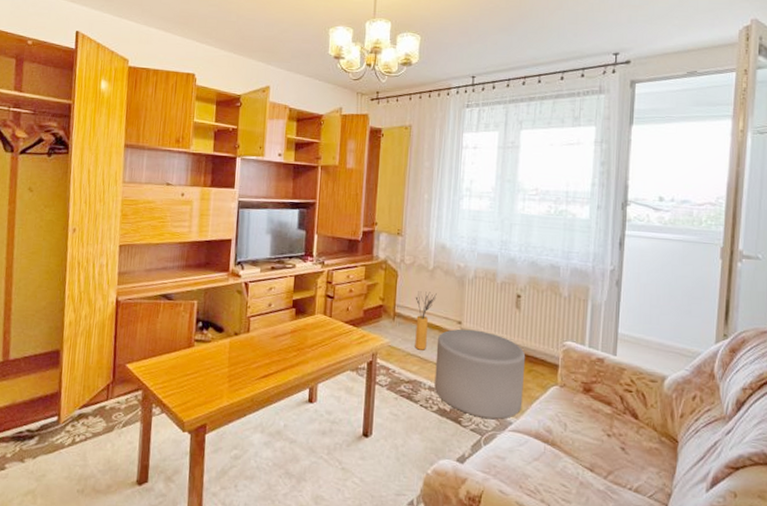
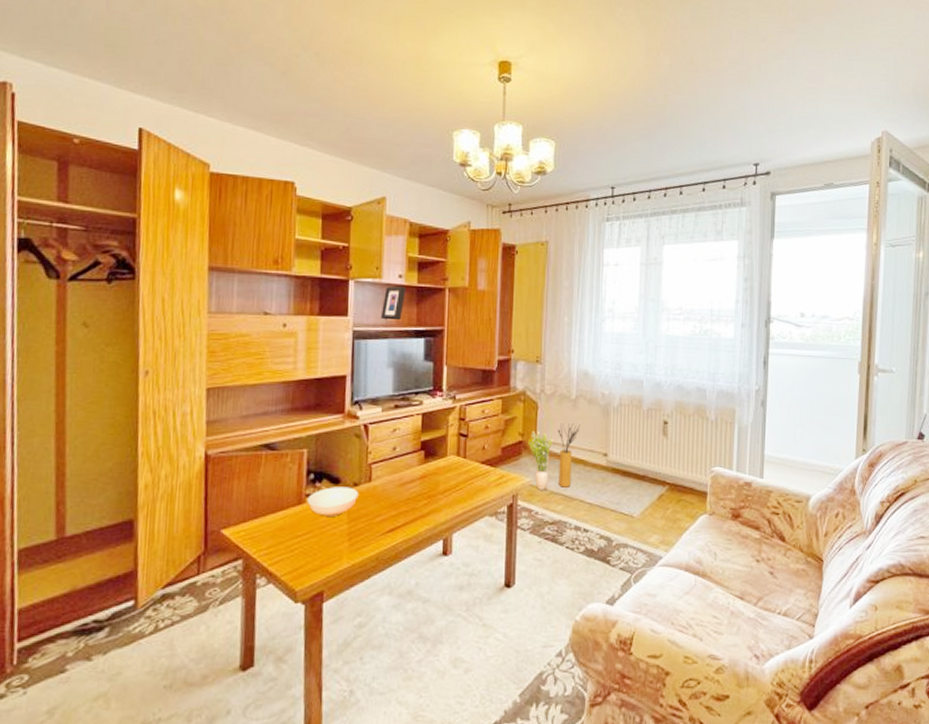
bowl: none [196,334,239,360] -> present [307,487,359,516]
picture frame: none [263,163,284,193] -> present [381,286,406,321]
potted plant: none [388,296,412,351] -> present [528,430,554,490]
pouf: present [434,329,526,419] -> none [580,461,674,554]

